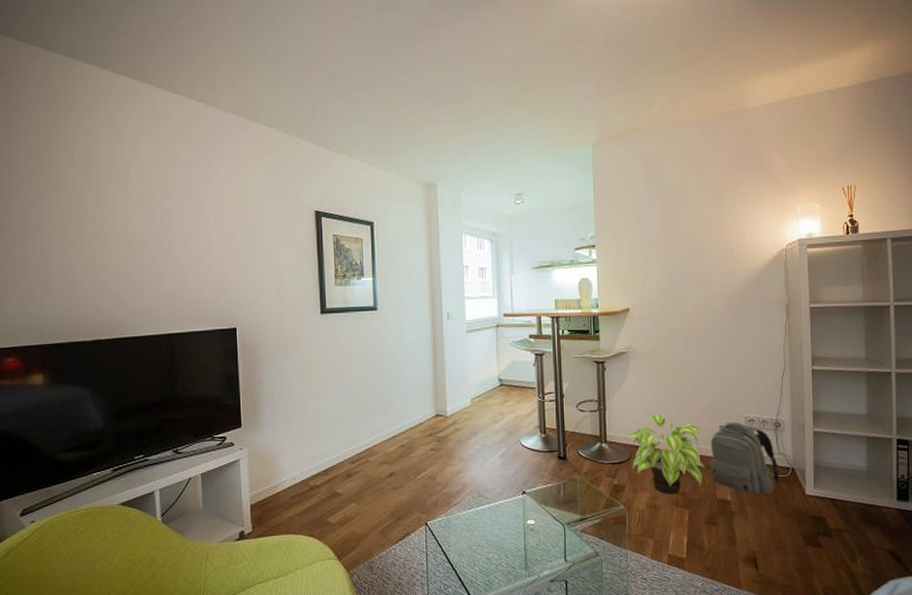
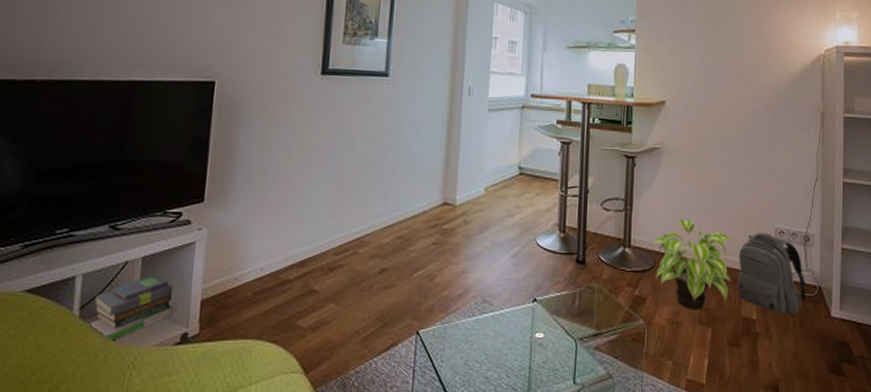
books: none [168,486,233,541] -> present [87,274,177,342]

